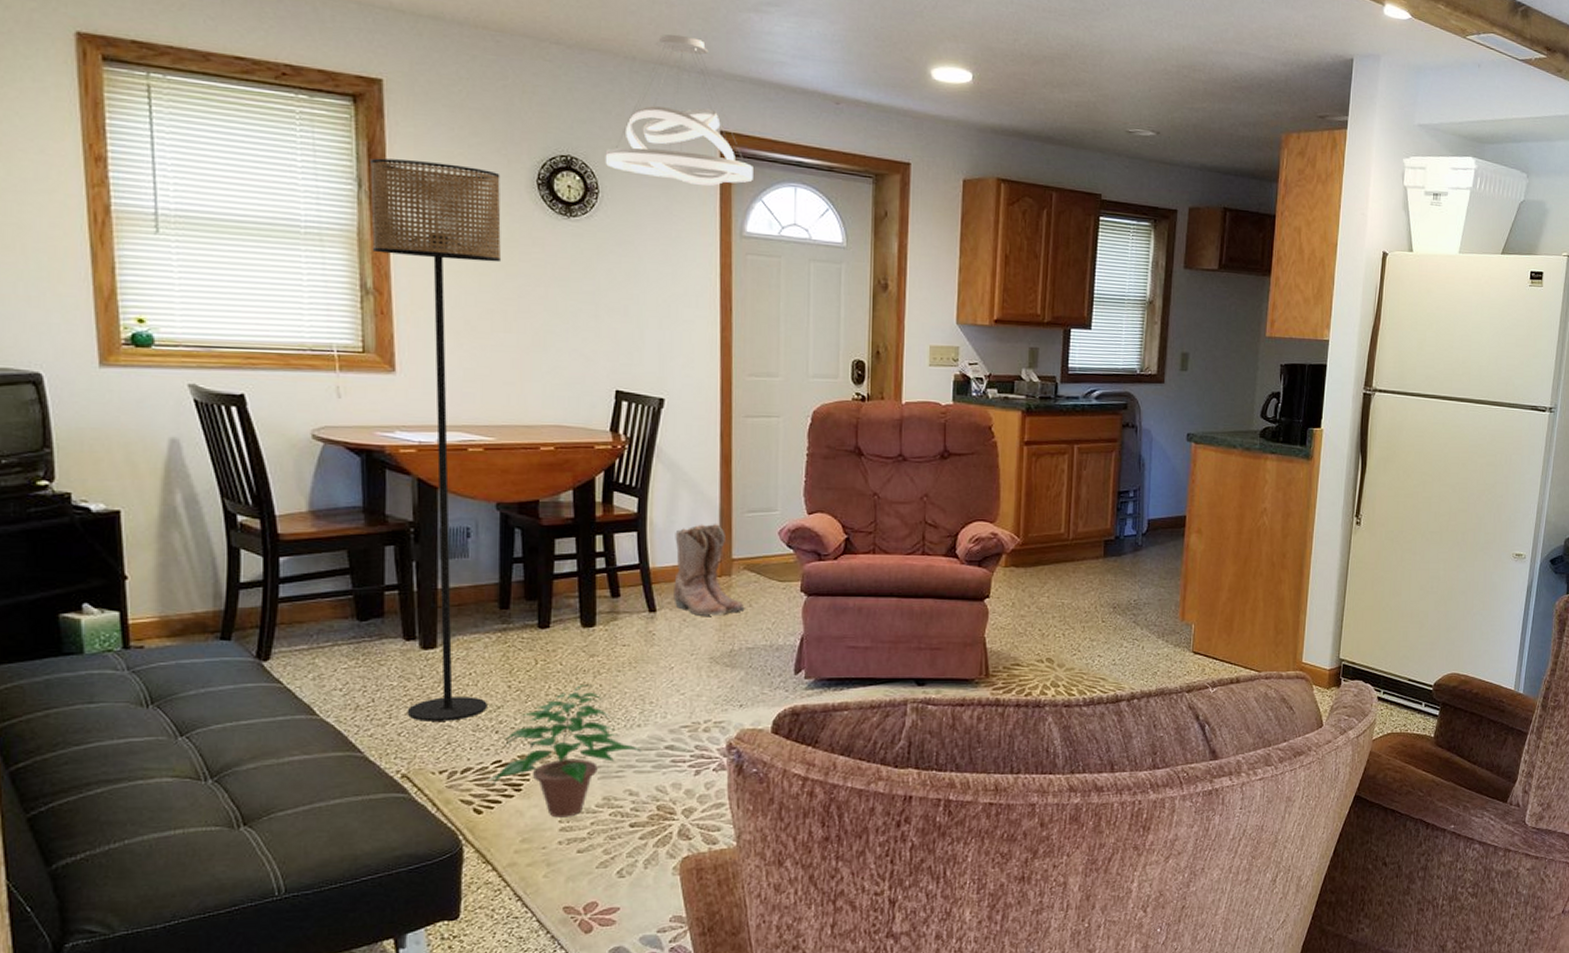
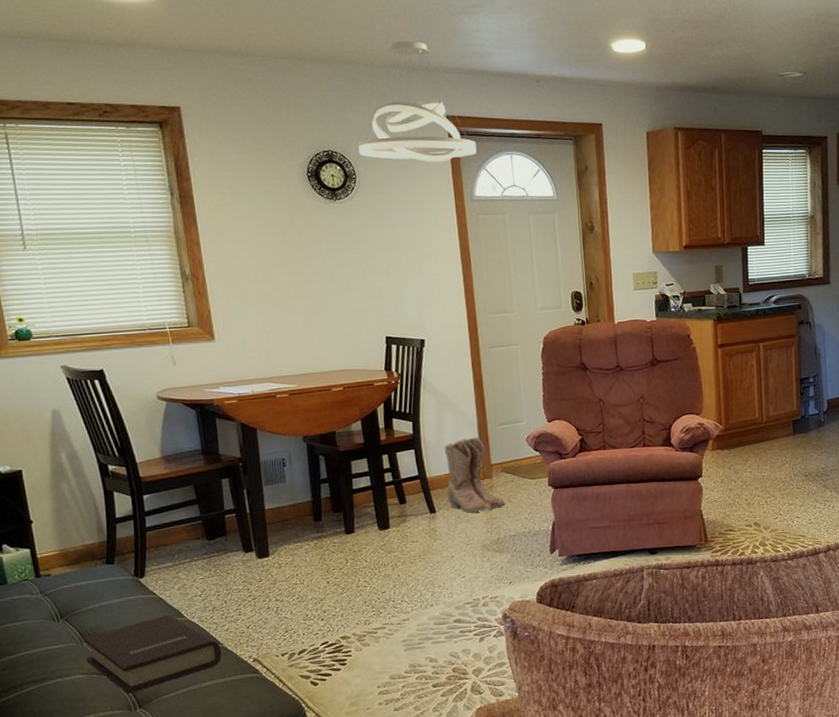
book: none [178,710,361,806] -> present [83,614,222,694]
floor lamp: present [370,158,502,721] -> none [178,168,313,616]
potted plant: present [486,685,642,818] -> none [318,576,436,684]

